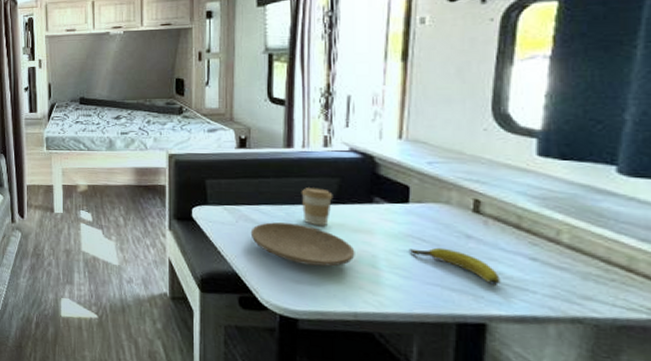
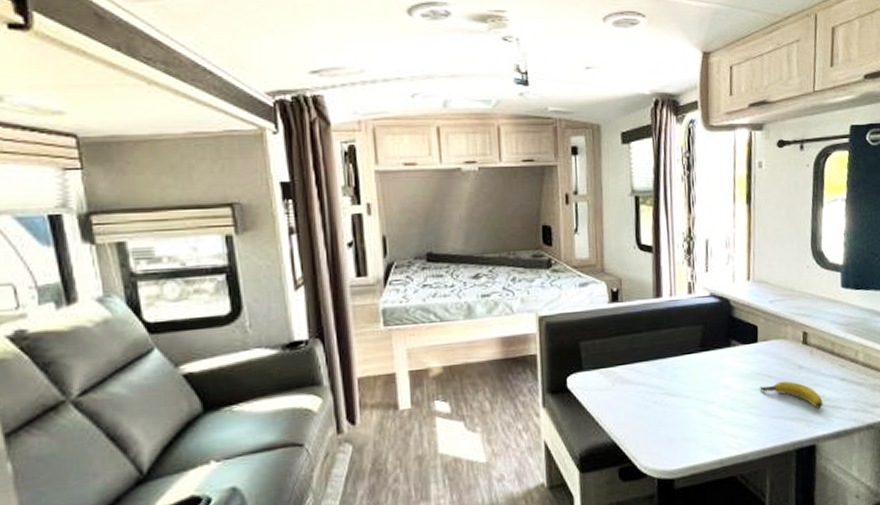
plate: present [250,222,355,267] -> none [626,378,719,420]
coffee cup: present [301,188,333,226] -> none [670,337,699,378]

